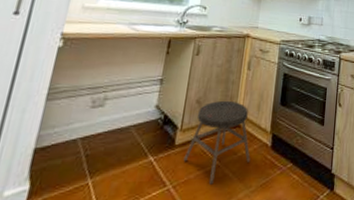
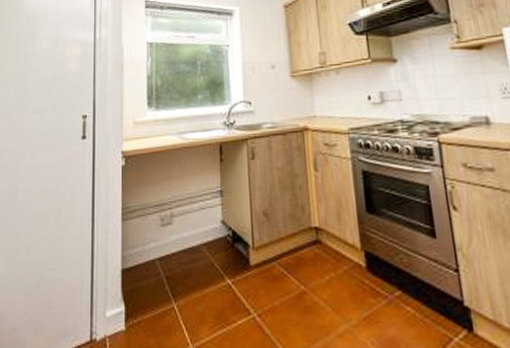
stool: present [183,100,251,185] -> none [262,210,343,315]

